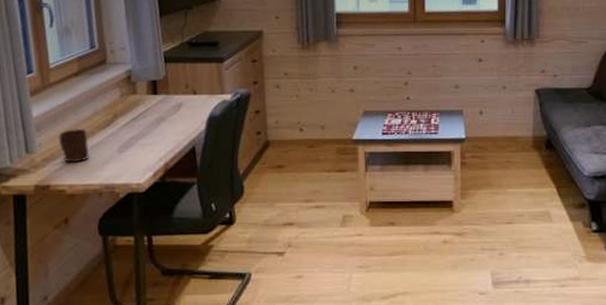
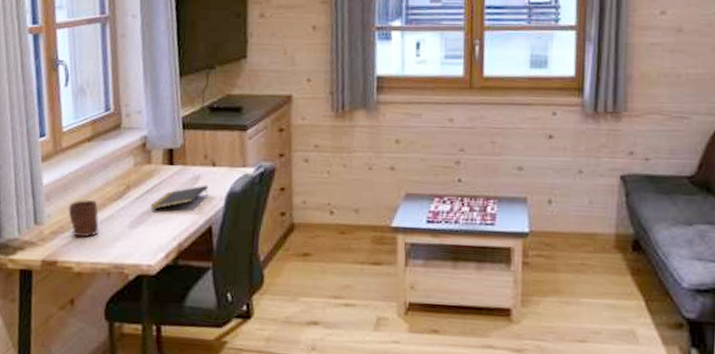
notepad: none [137,111,190,134] -> present [150,185,208,210]

